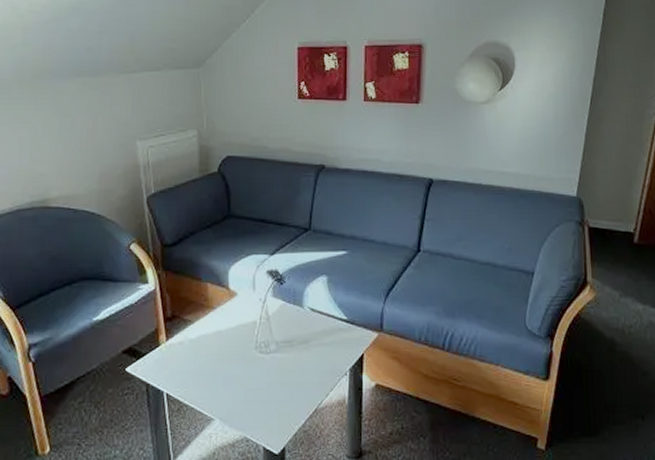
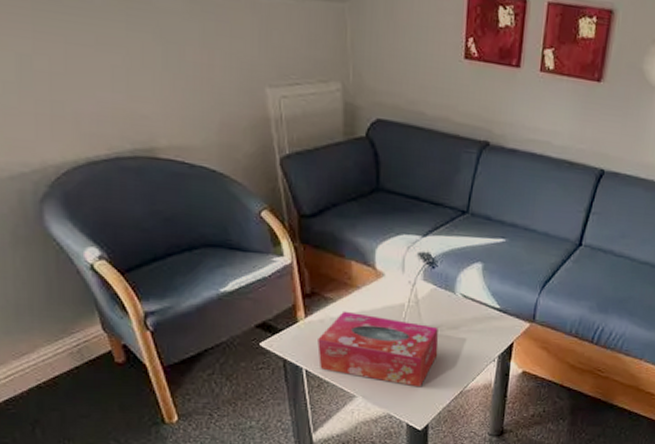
tissue box: none [177,331,291,407] -> present [317,311,439,388]

